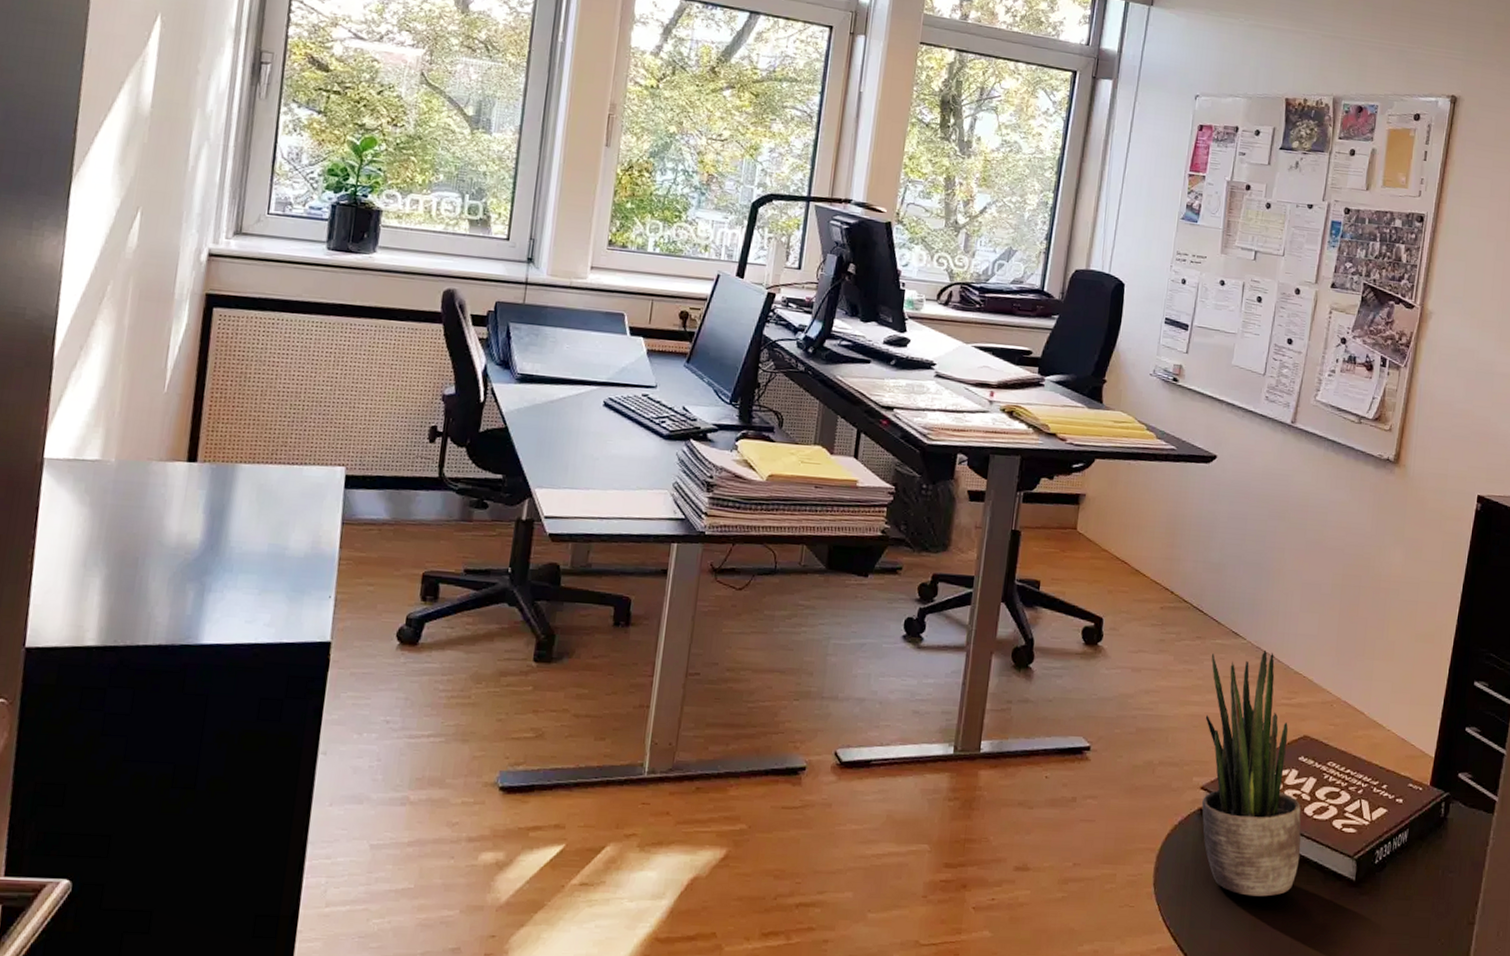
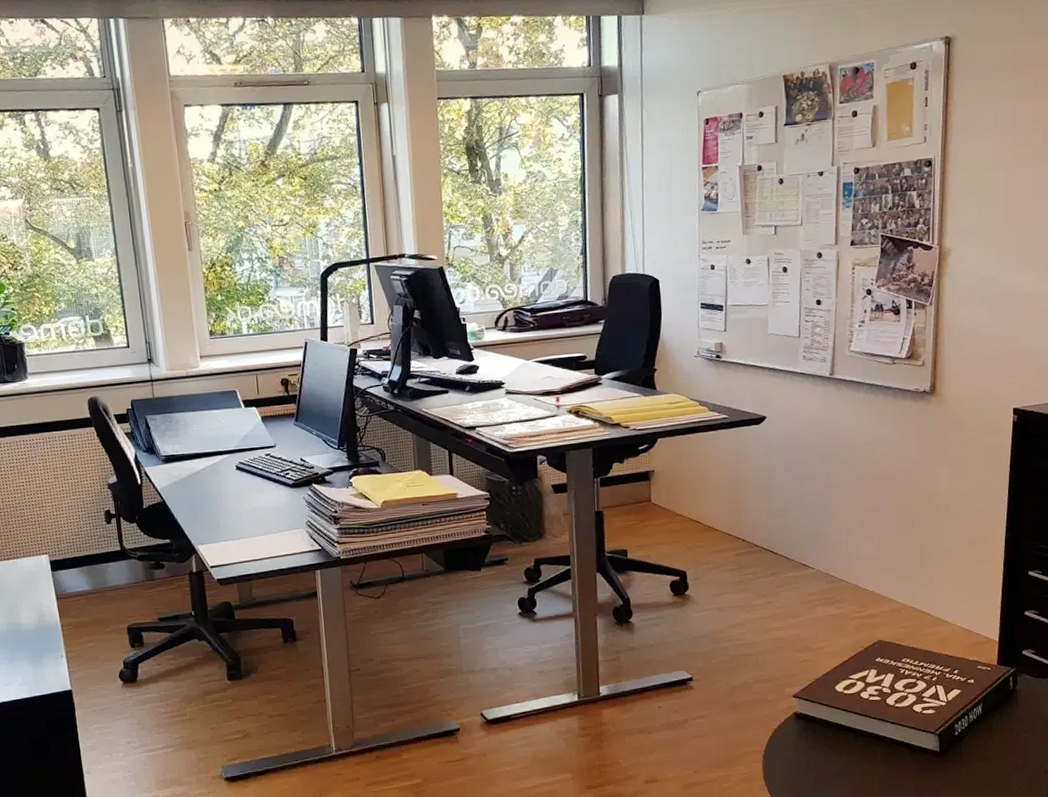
potted plant: present [1202,649,1301,897] -> none [787,574,888,777]

